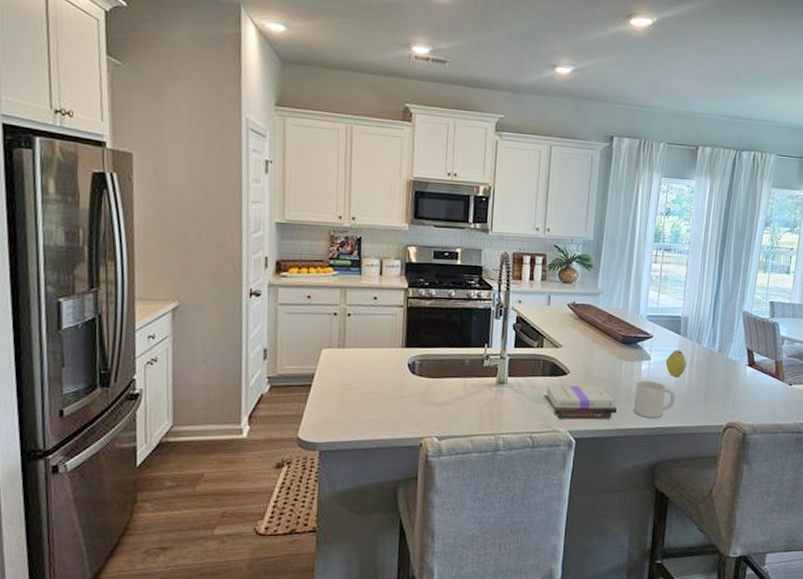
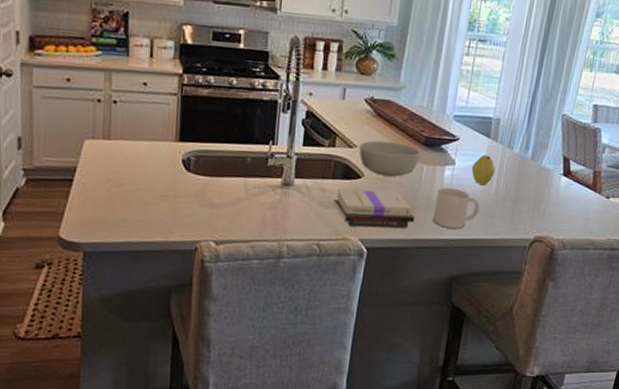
bowl: none [564,340,619,372] -> present [359,140,421,177]

